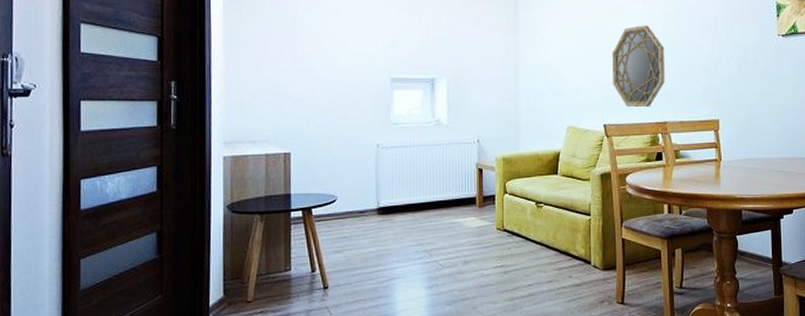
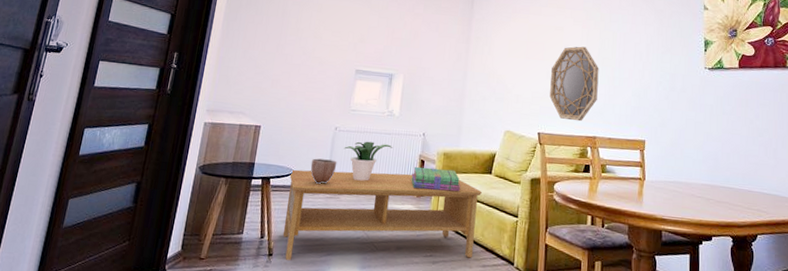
coffee table: none [332,185,549,291] -> present [282,169,482,260]
decorative bowl: none [355,180,385,207] -> present [310,158,337,184]
potted plant: none [390,155,445,199] -> present [344,141,393,181]
stack of books: none [470,175,525,200] -> present [411,167,460,192]

